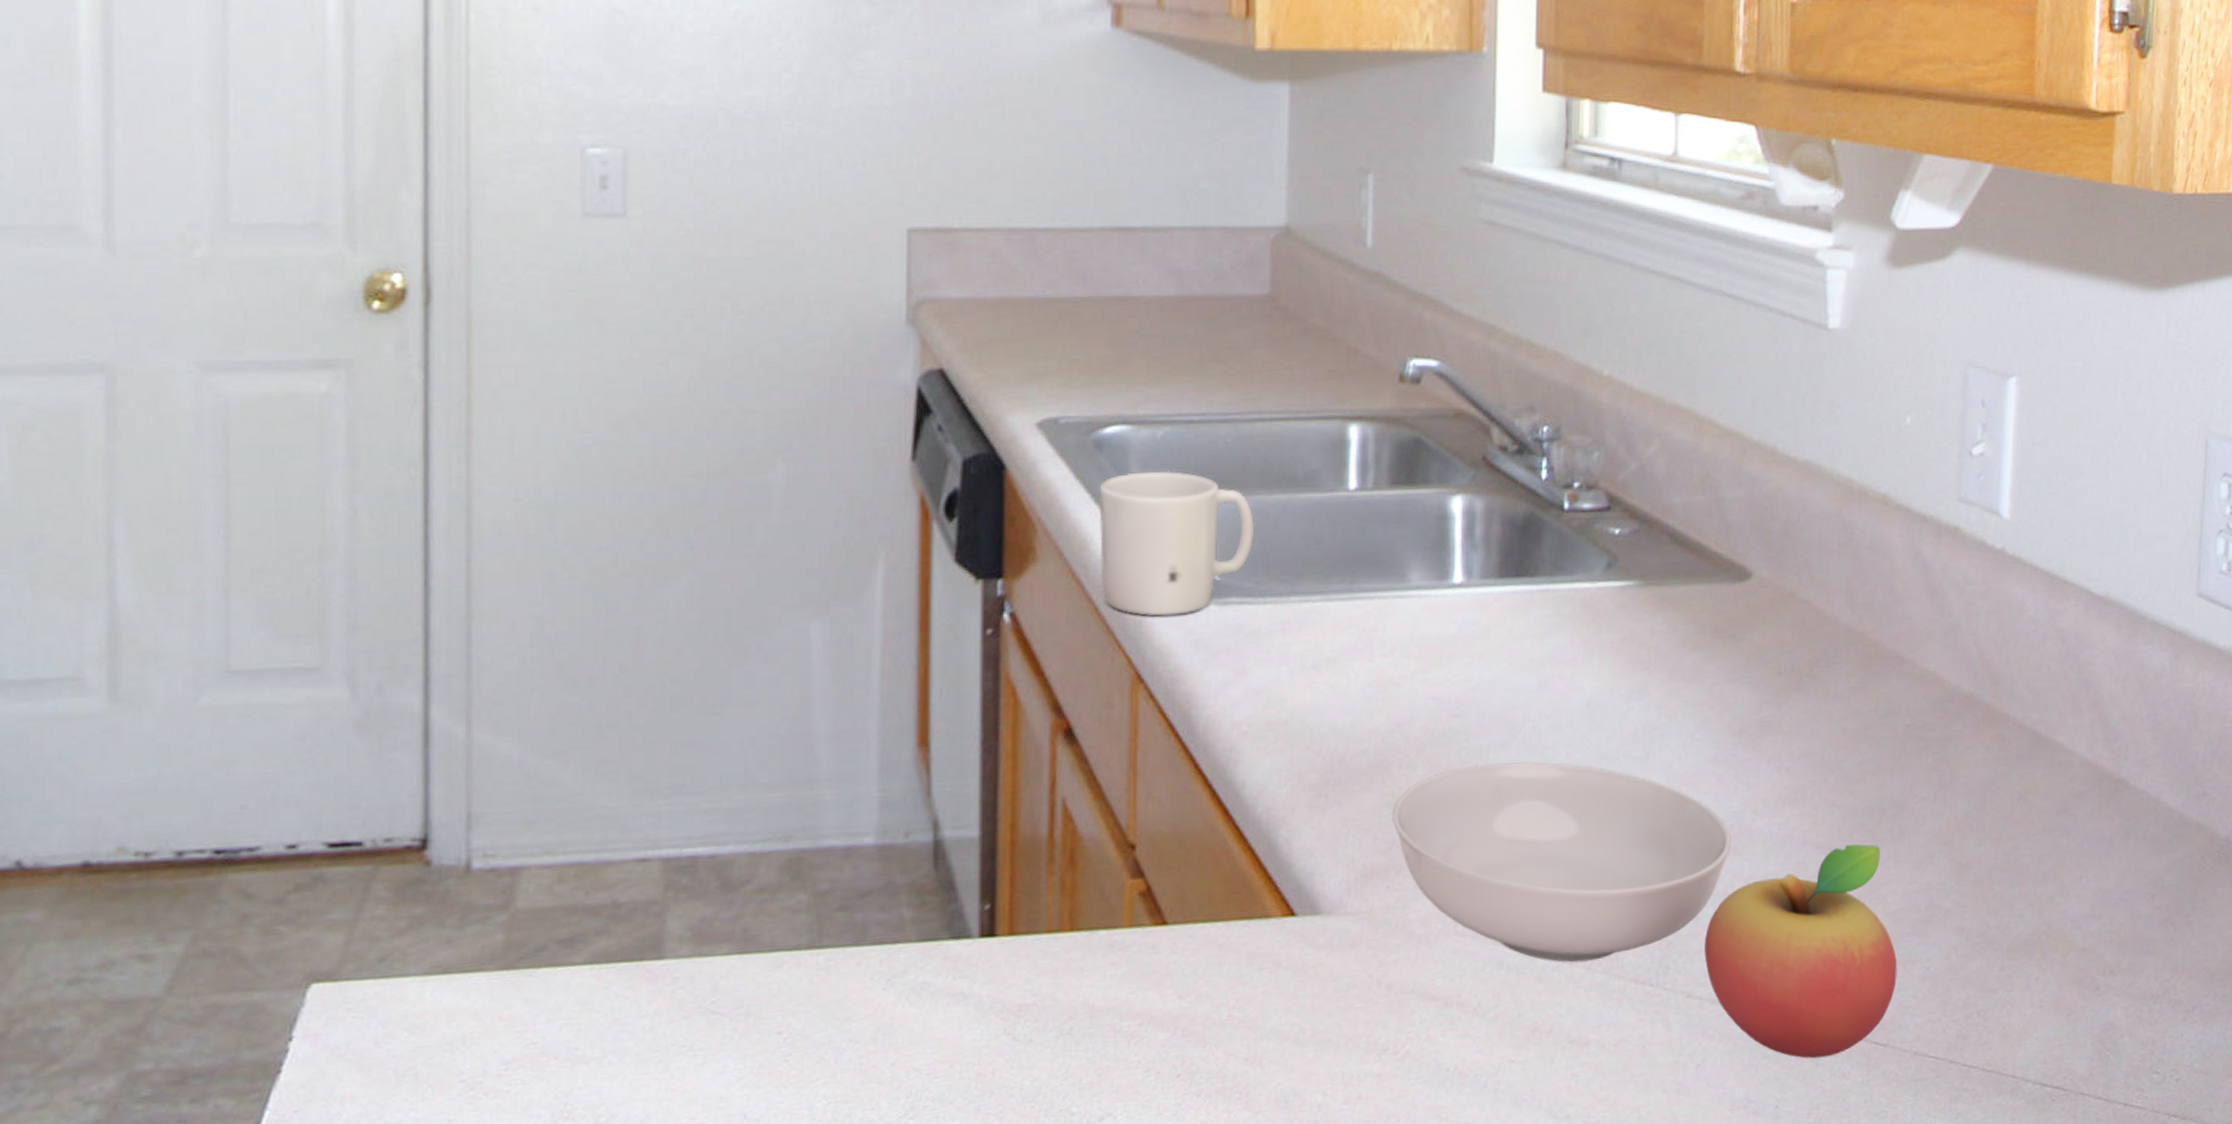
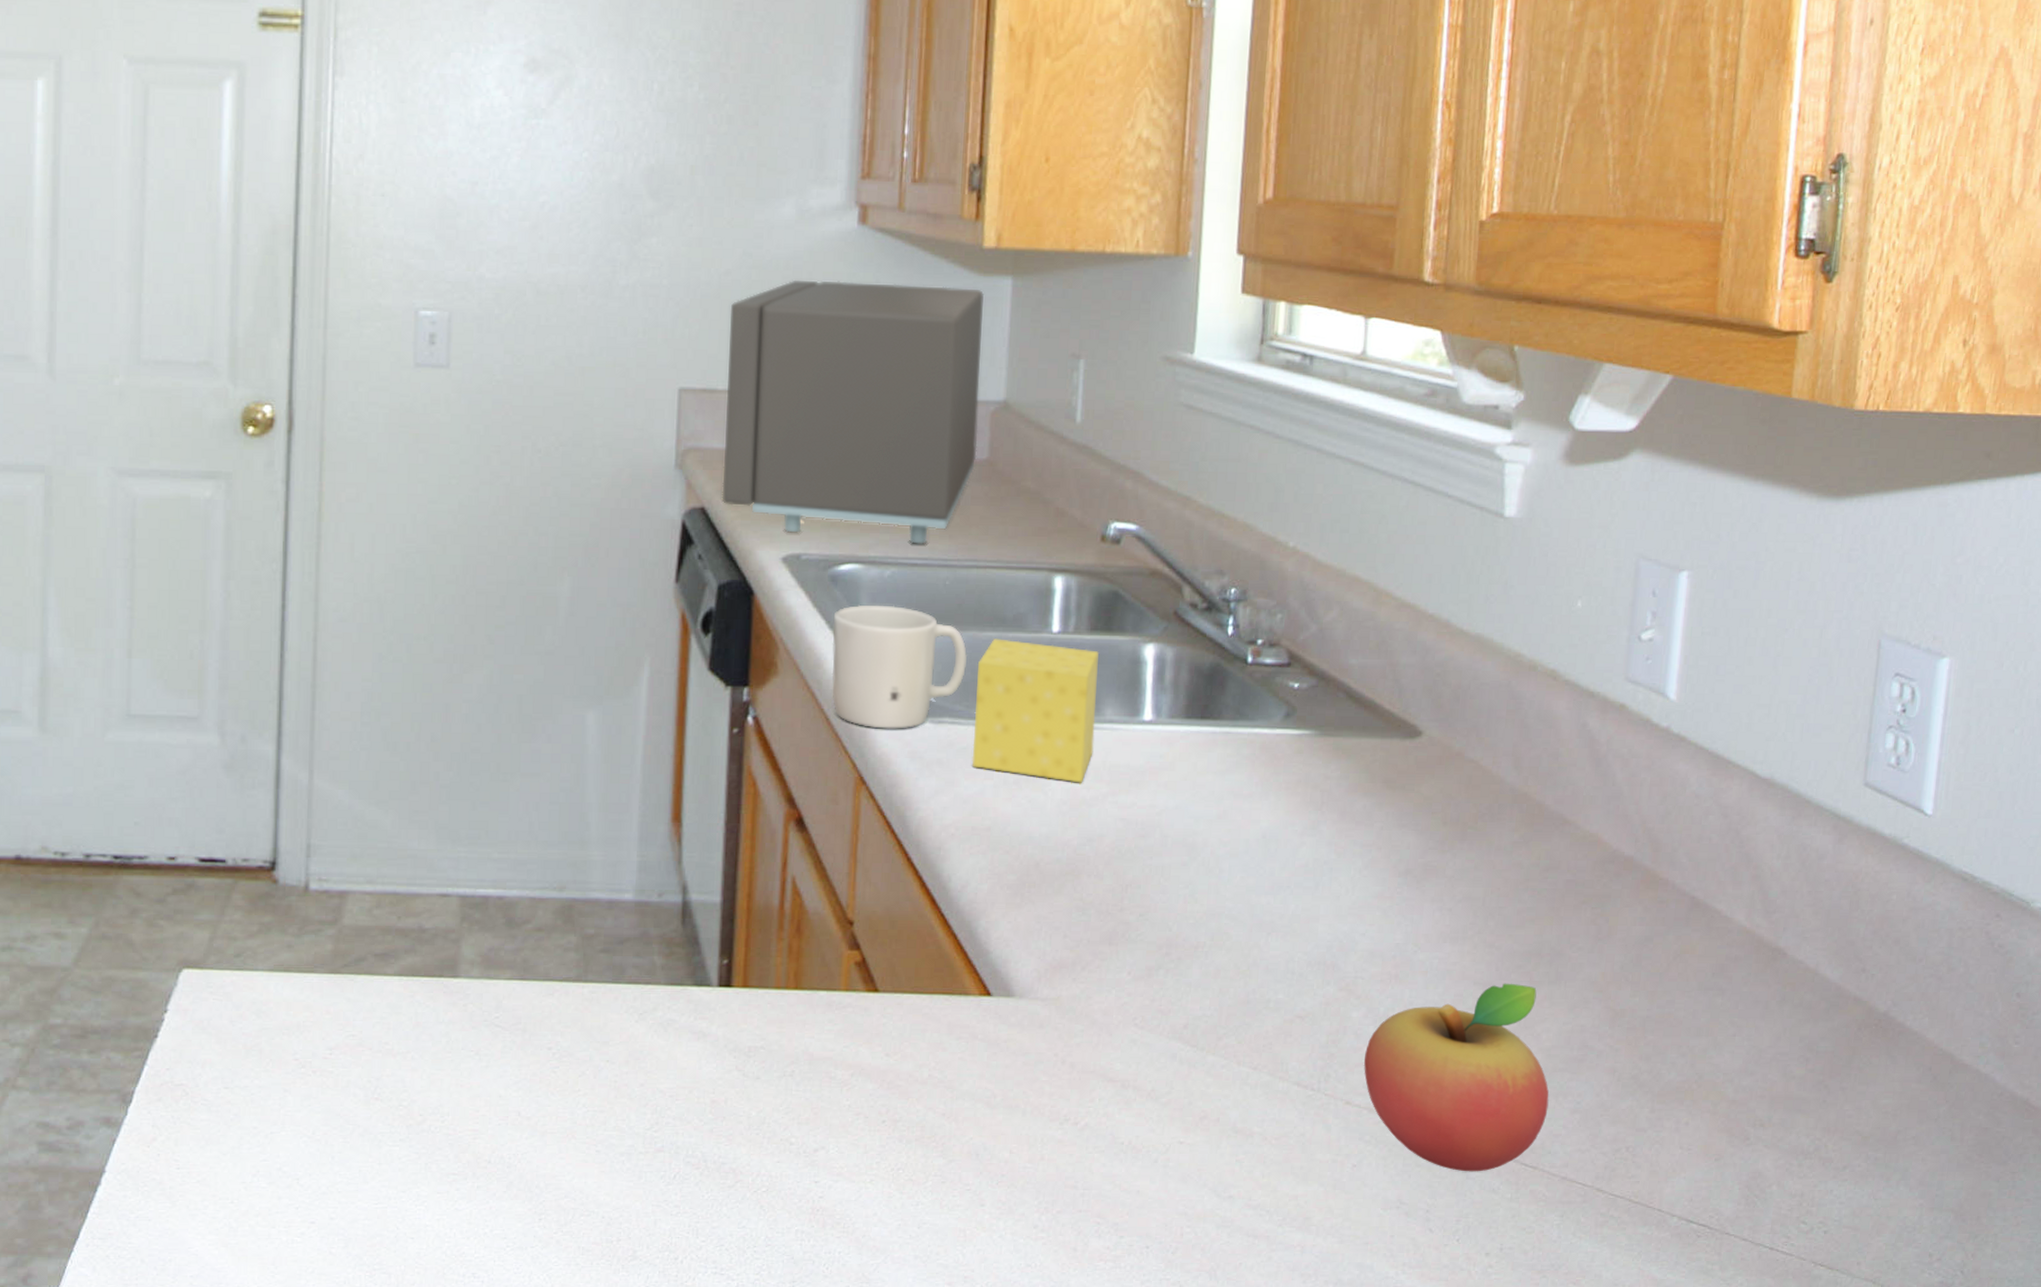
microwave: none [963,94,1259,398] -> present [721,279,985,544]
sponge: none [1264,501,1403,661] -> present [971,638,1100,783]
bowl: present [1392,761,1732,963] -> none [1080,880,1394,1062]

